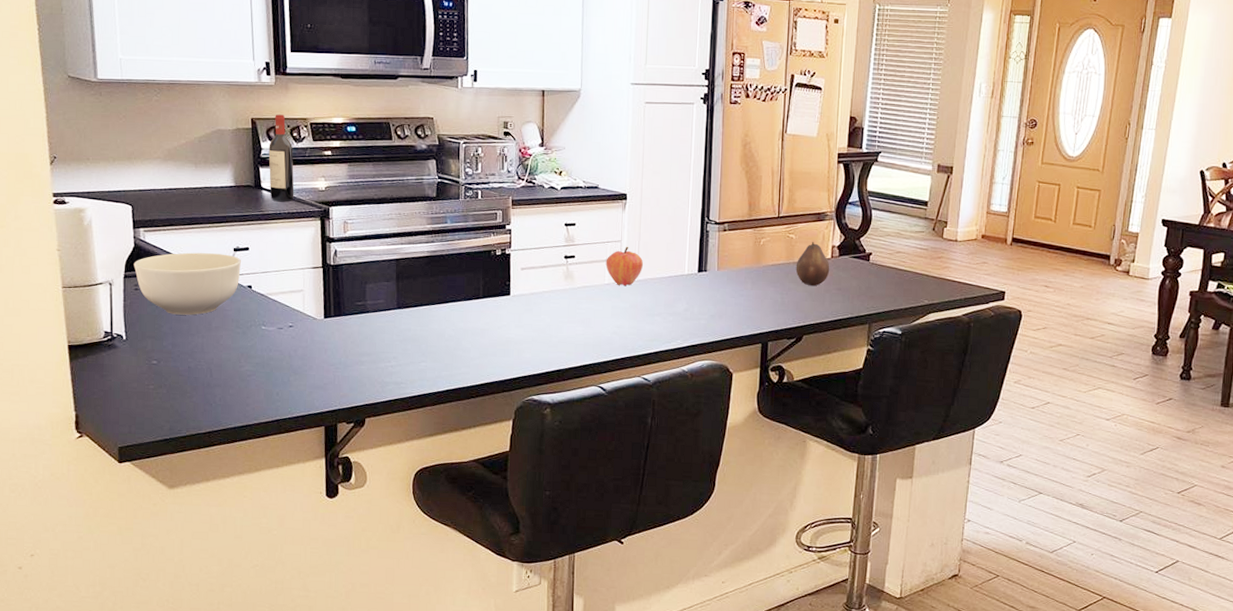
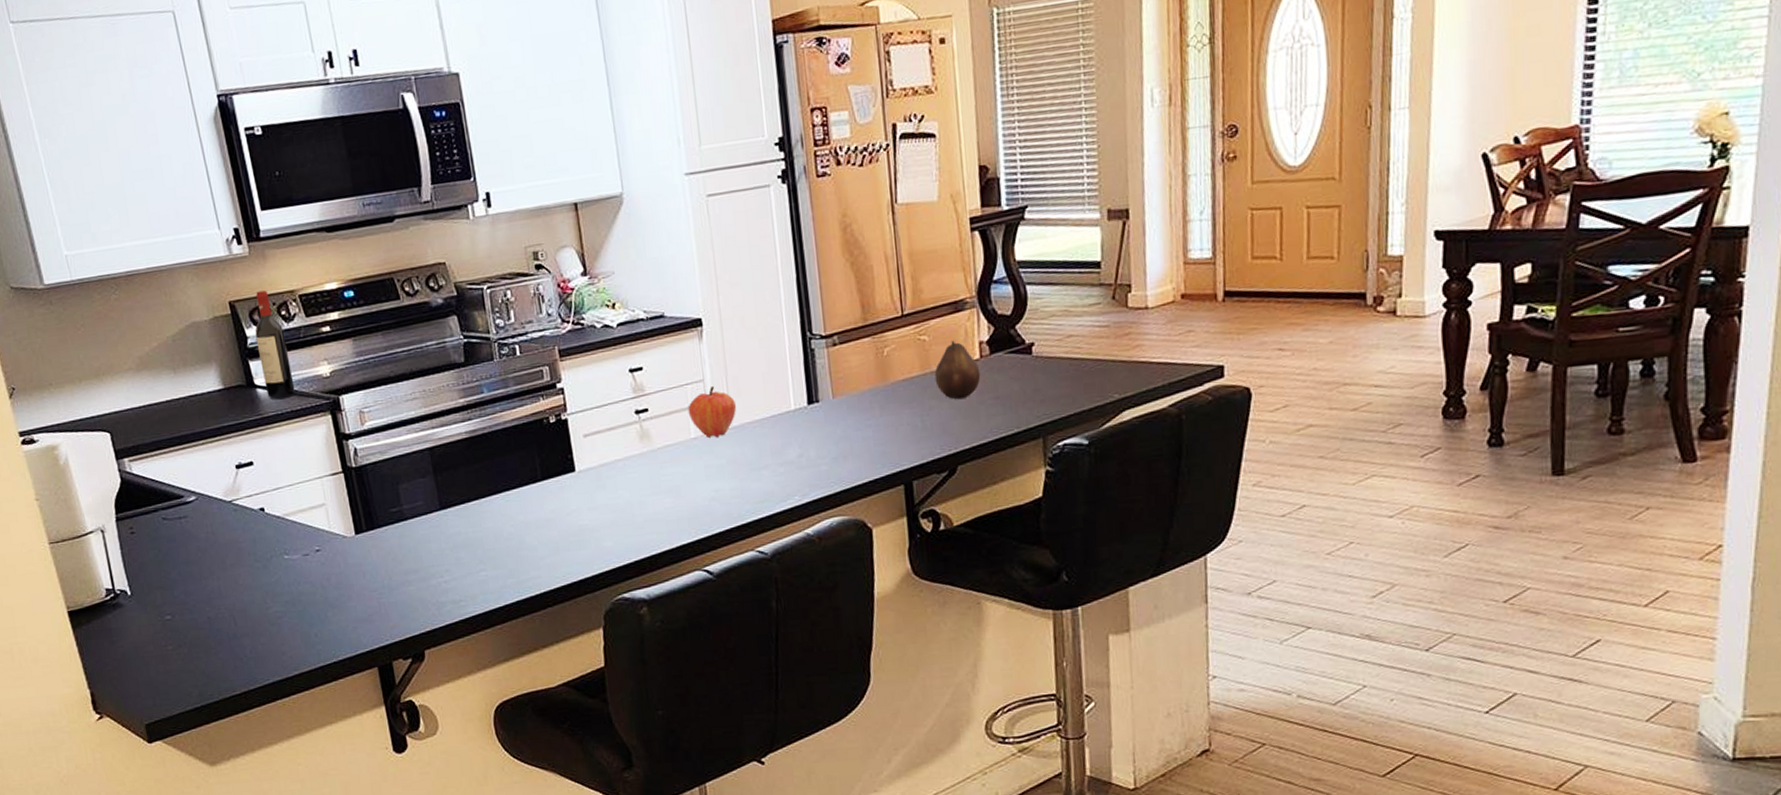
bowl: present [134,252,241,315] -> none [124,474,249,557]

